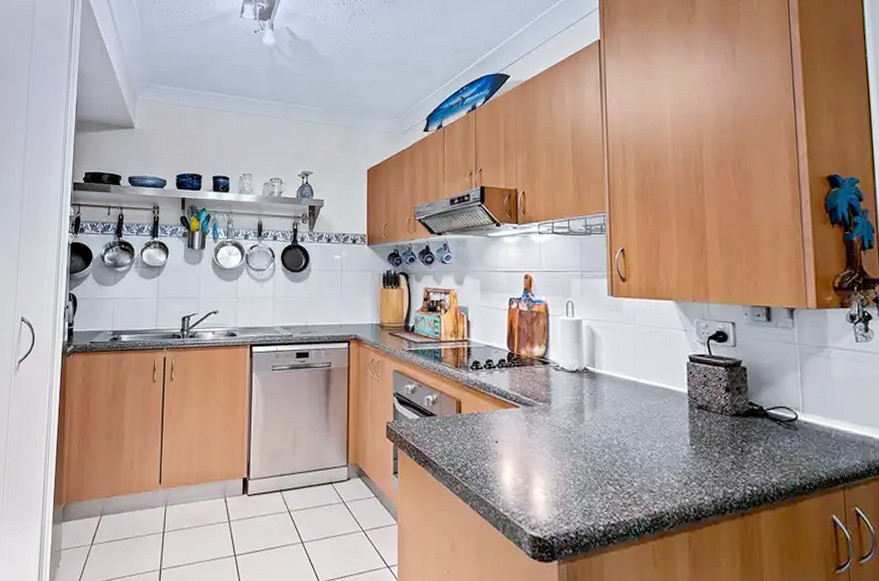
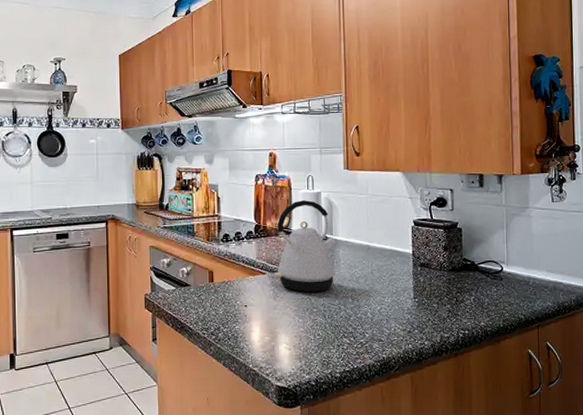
kettle: none [528,328,601,431] -> present [274,200,338,293]

